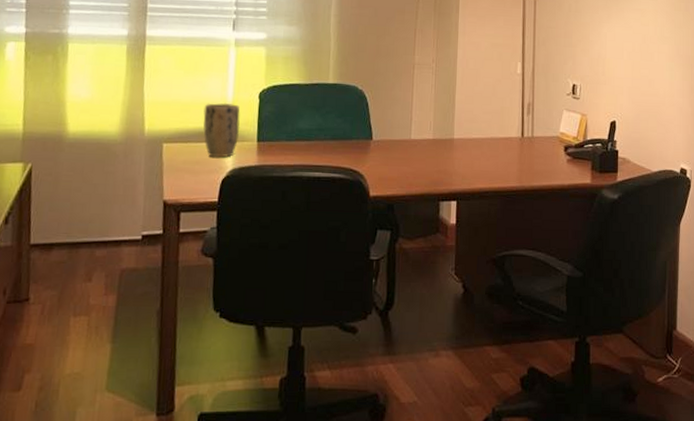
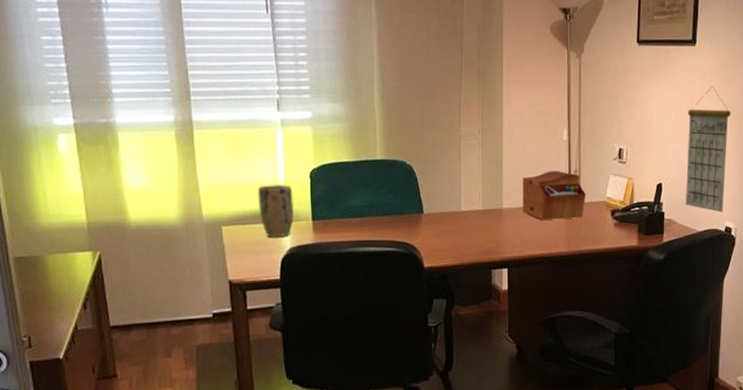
sewing box: none [474,103,539,153] -> present [522,171,586,221]
calendar: none [640,28,684,154] -> present [686,86,731,213]

